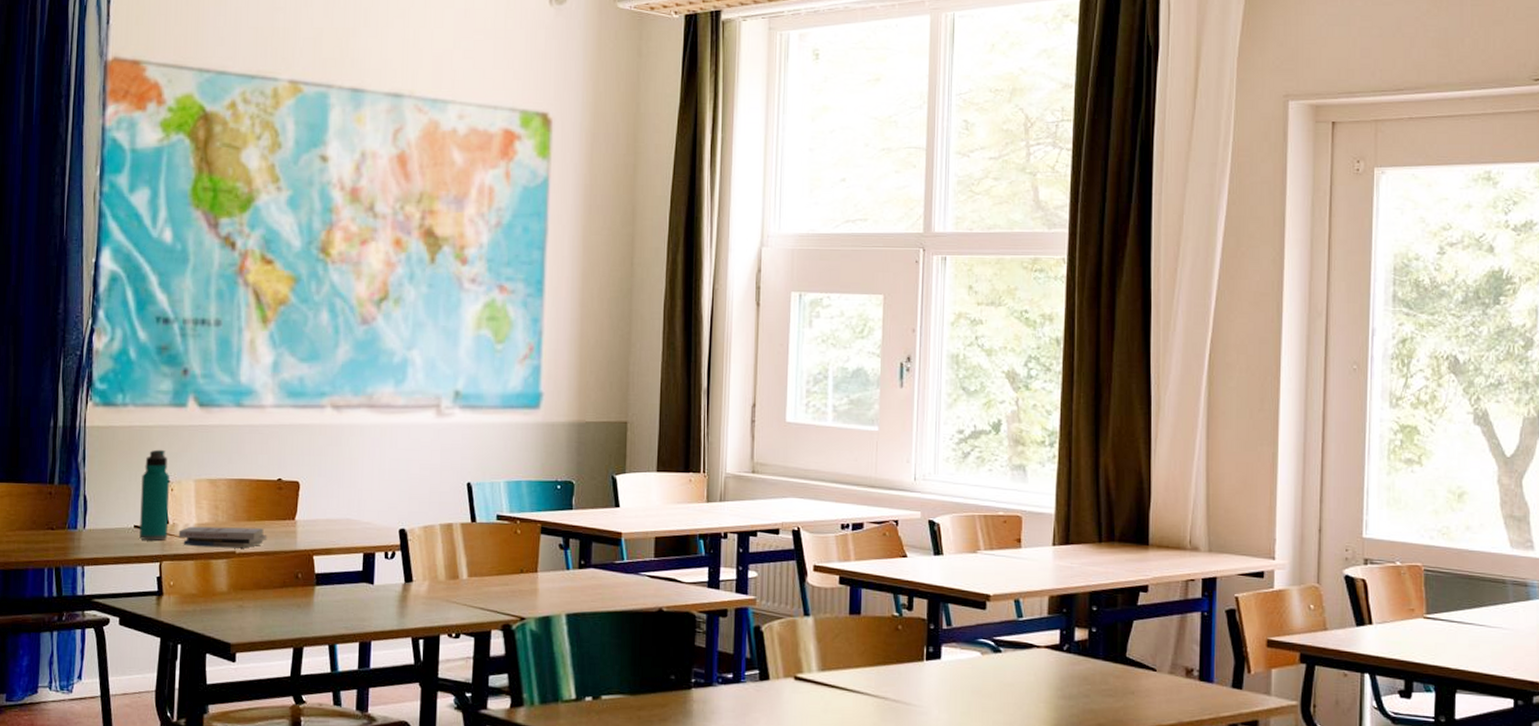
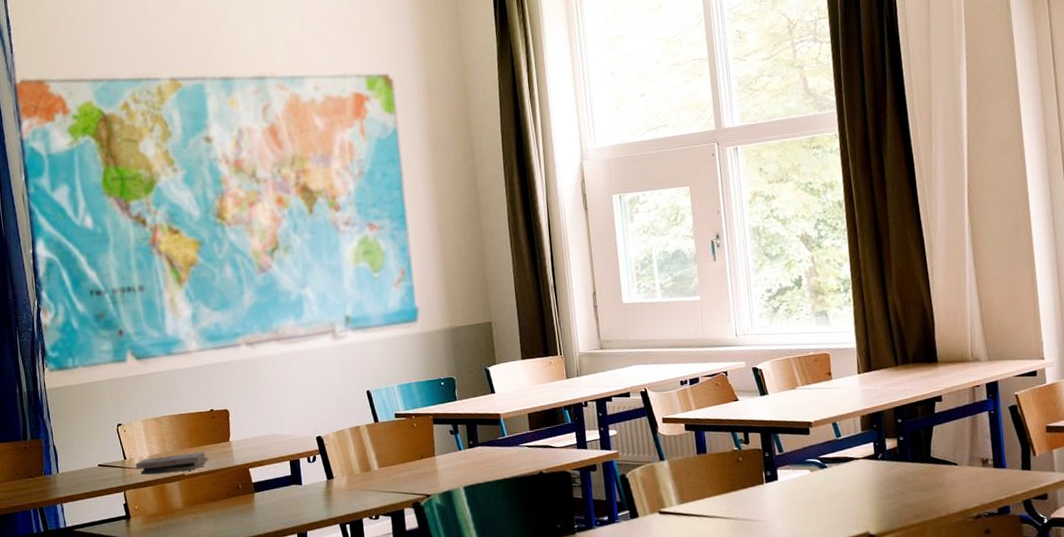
water bottle: present [139,449,169,541] -> none [98,399,127,476]

